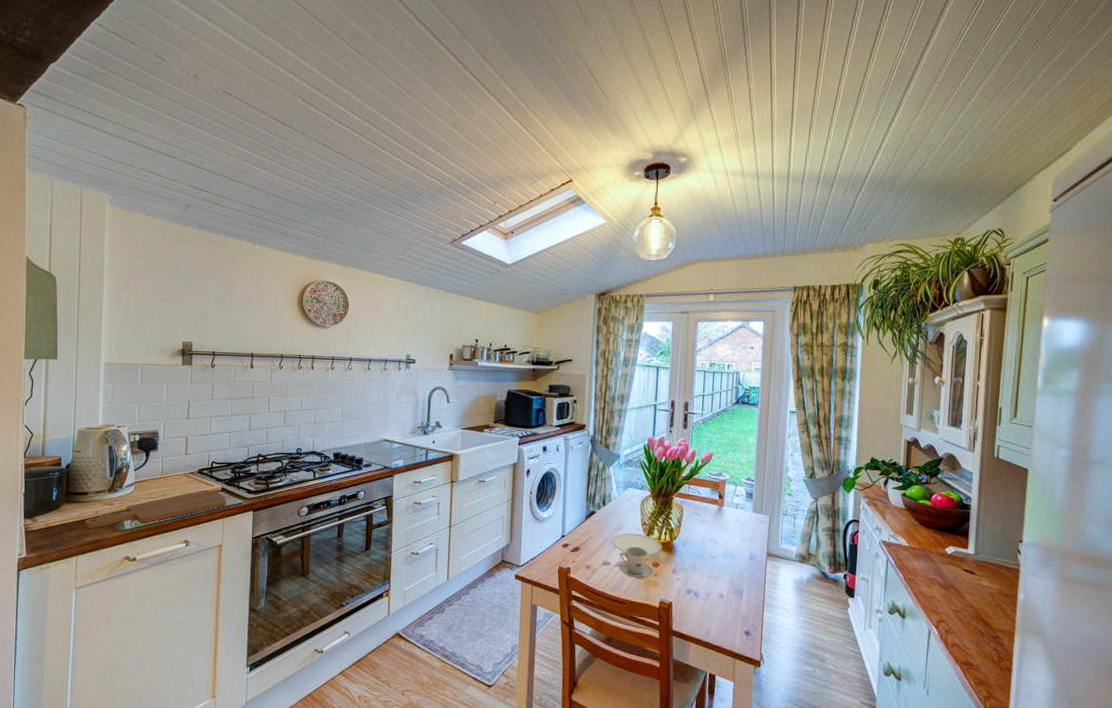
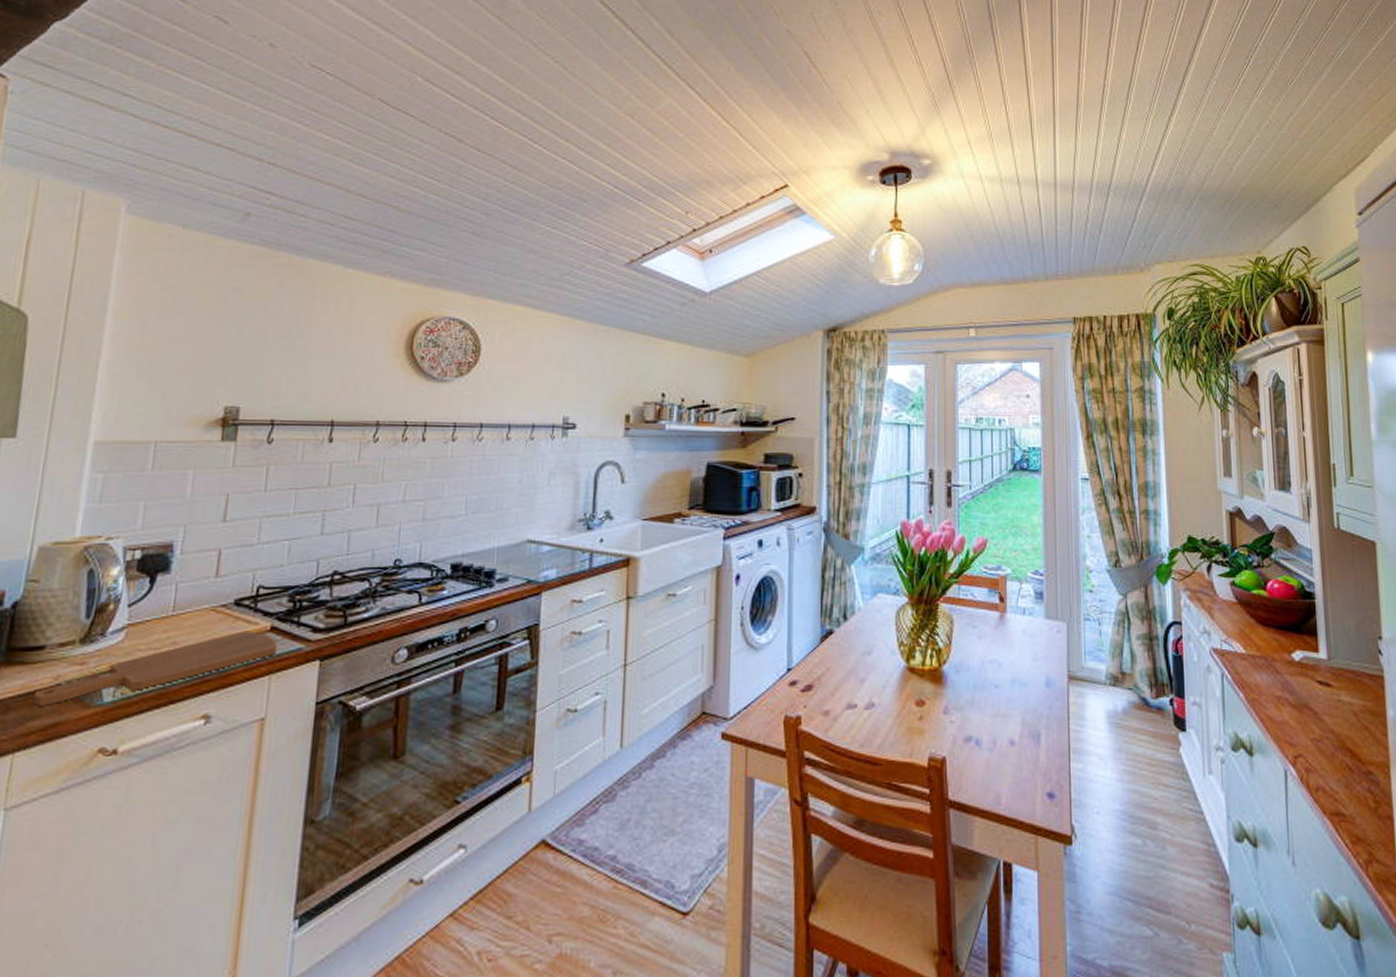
plate: present [612,532,662,556] -> none [859,658,928,691]
teacup: present [618,546,654,578] -> none [868,678,919,725]

